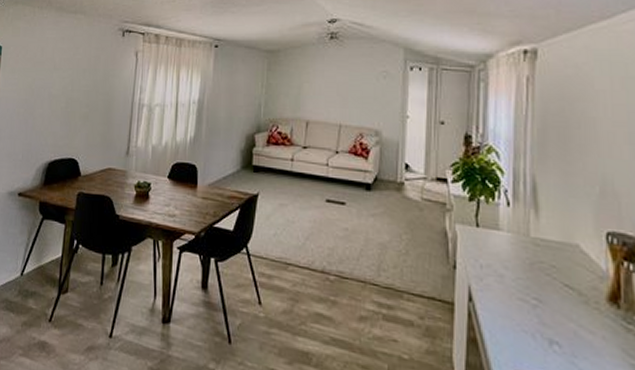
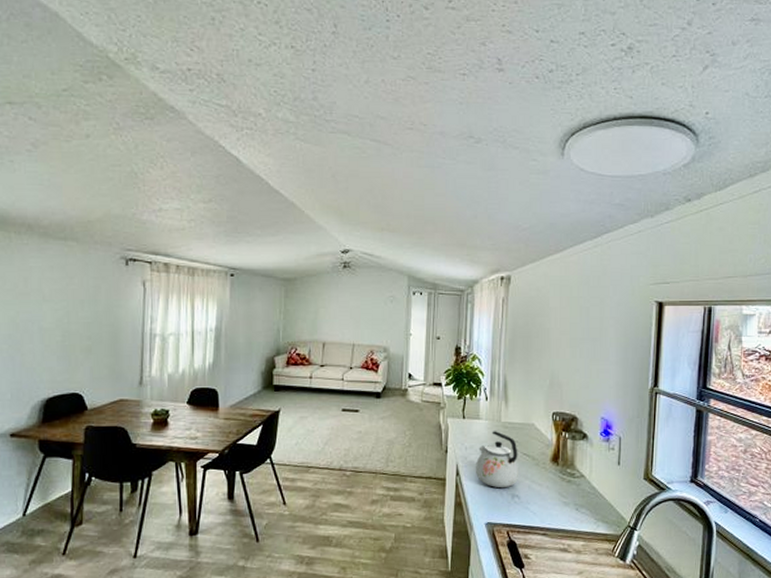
kettle: none [494,248,559,329] -> present [475,431,519,488]

